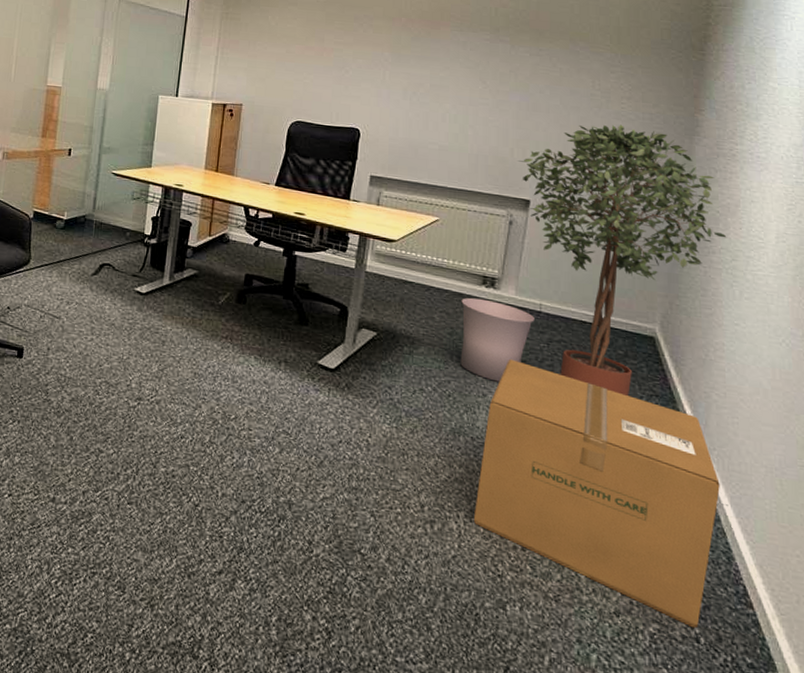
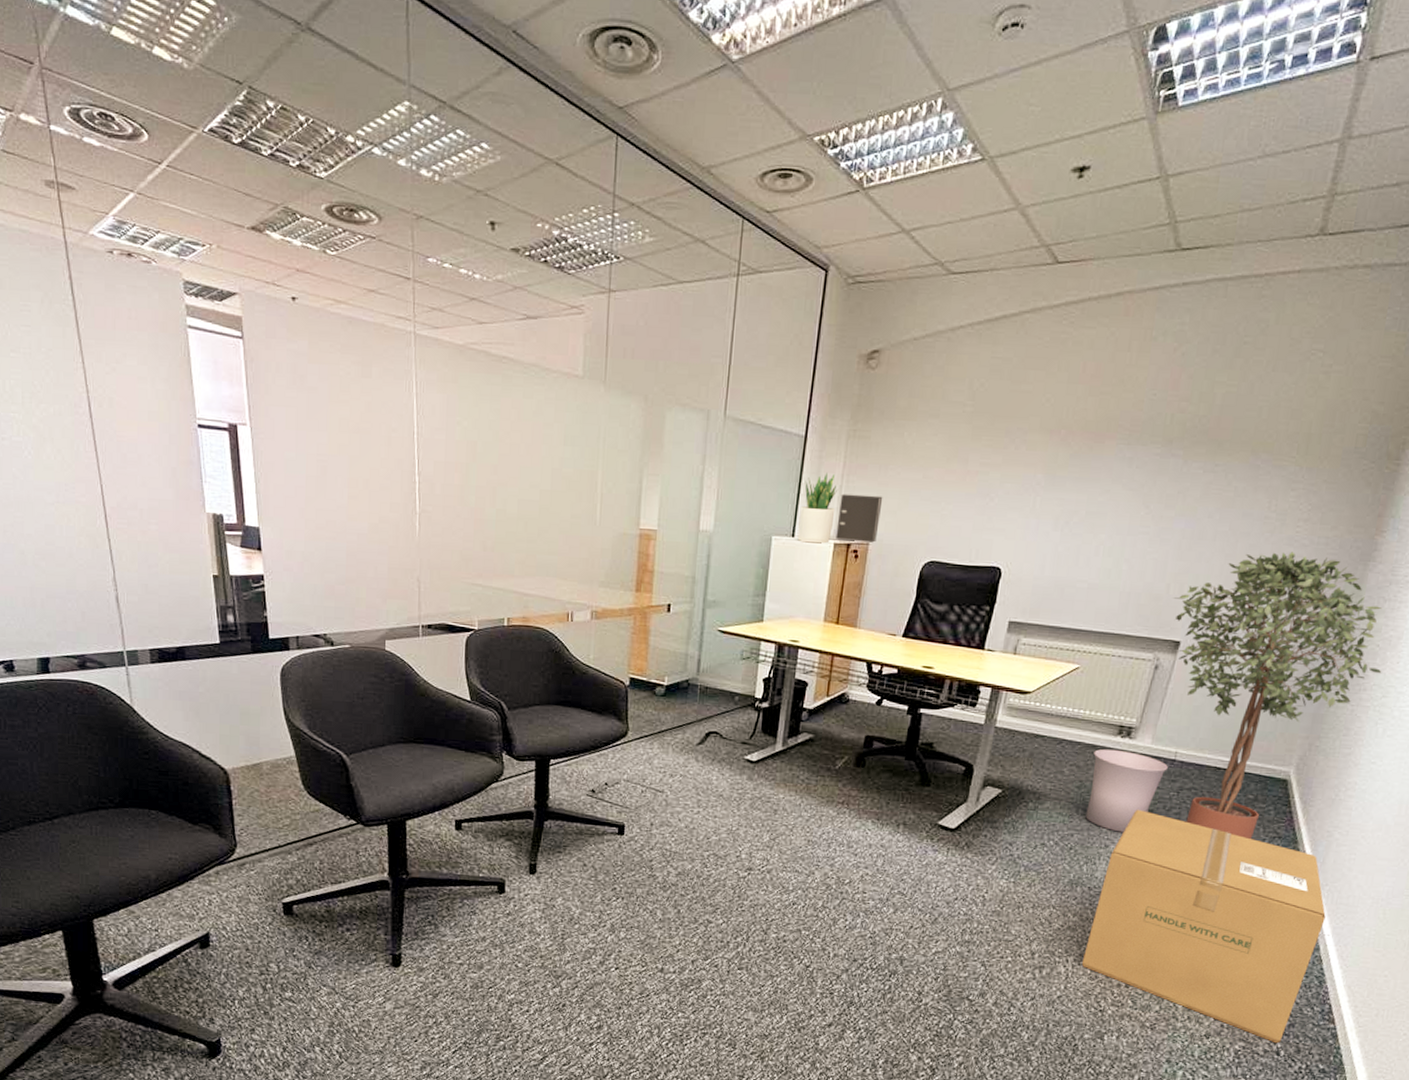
planter: none [180,46,215,103] -> present [797,473,839,544]
binder: none [213,63,253,104] -> present [835,493,883,543]

